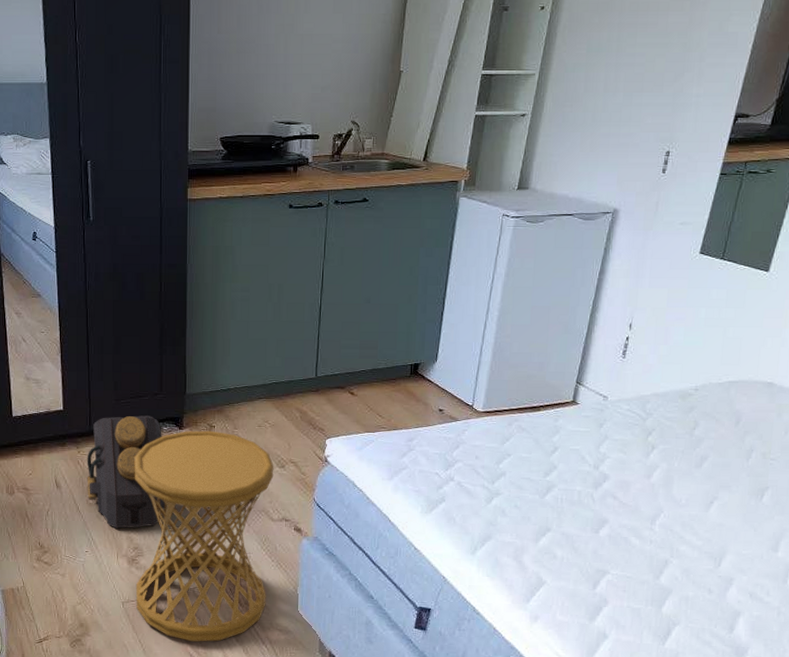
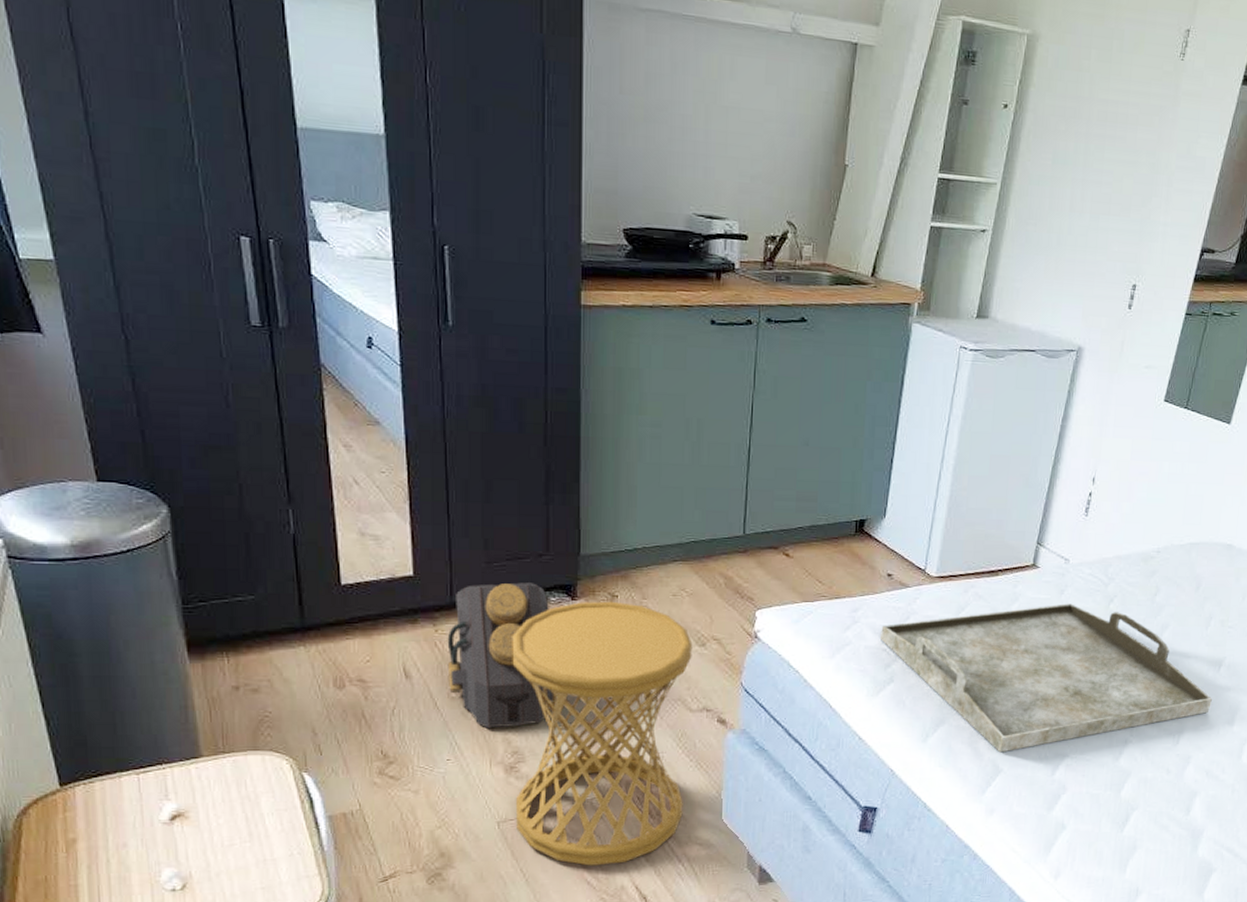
serving tray: none [433,436,756,567] -> present [881,603,1213,753]

